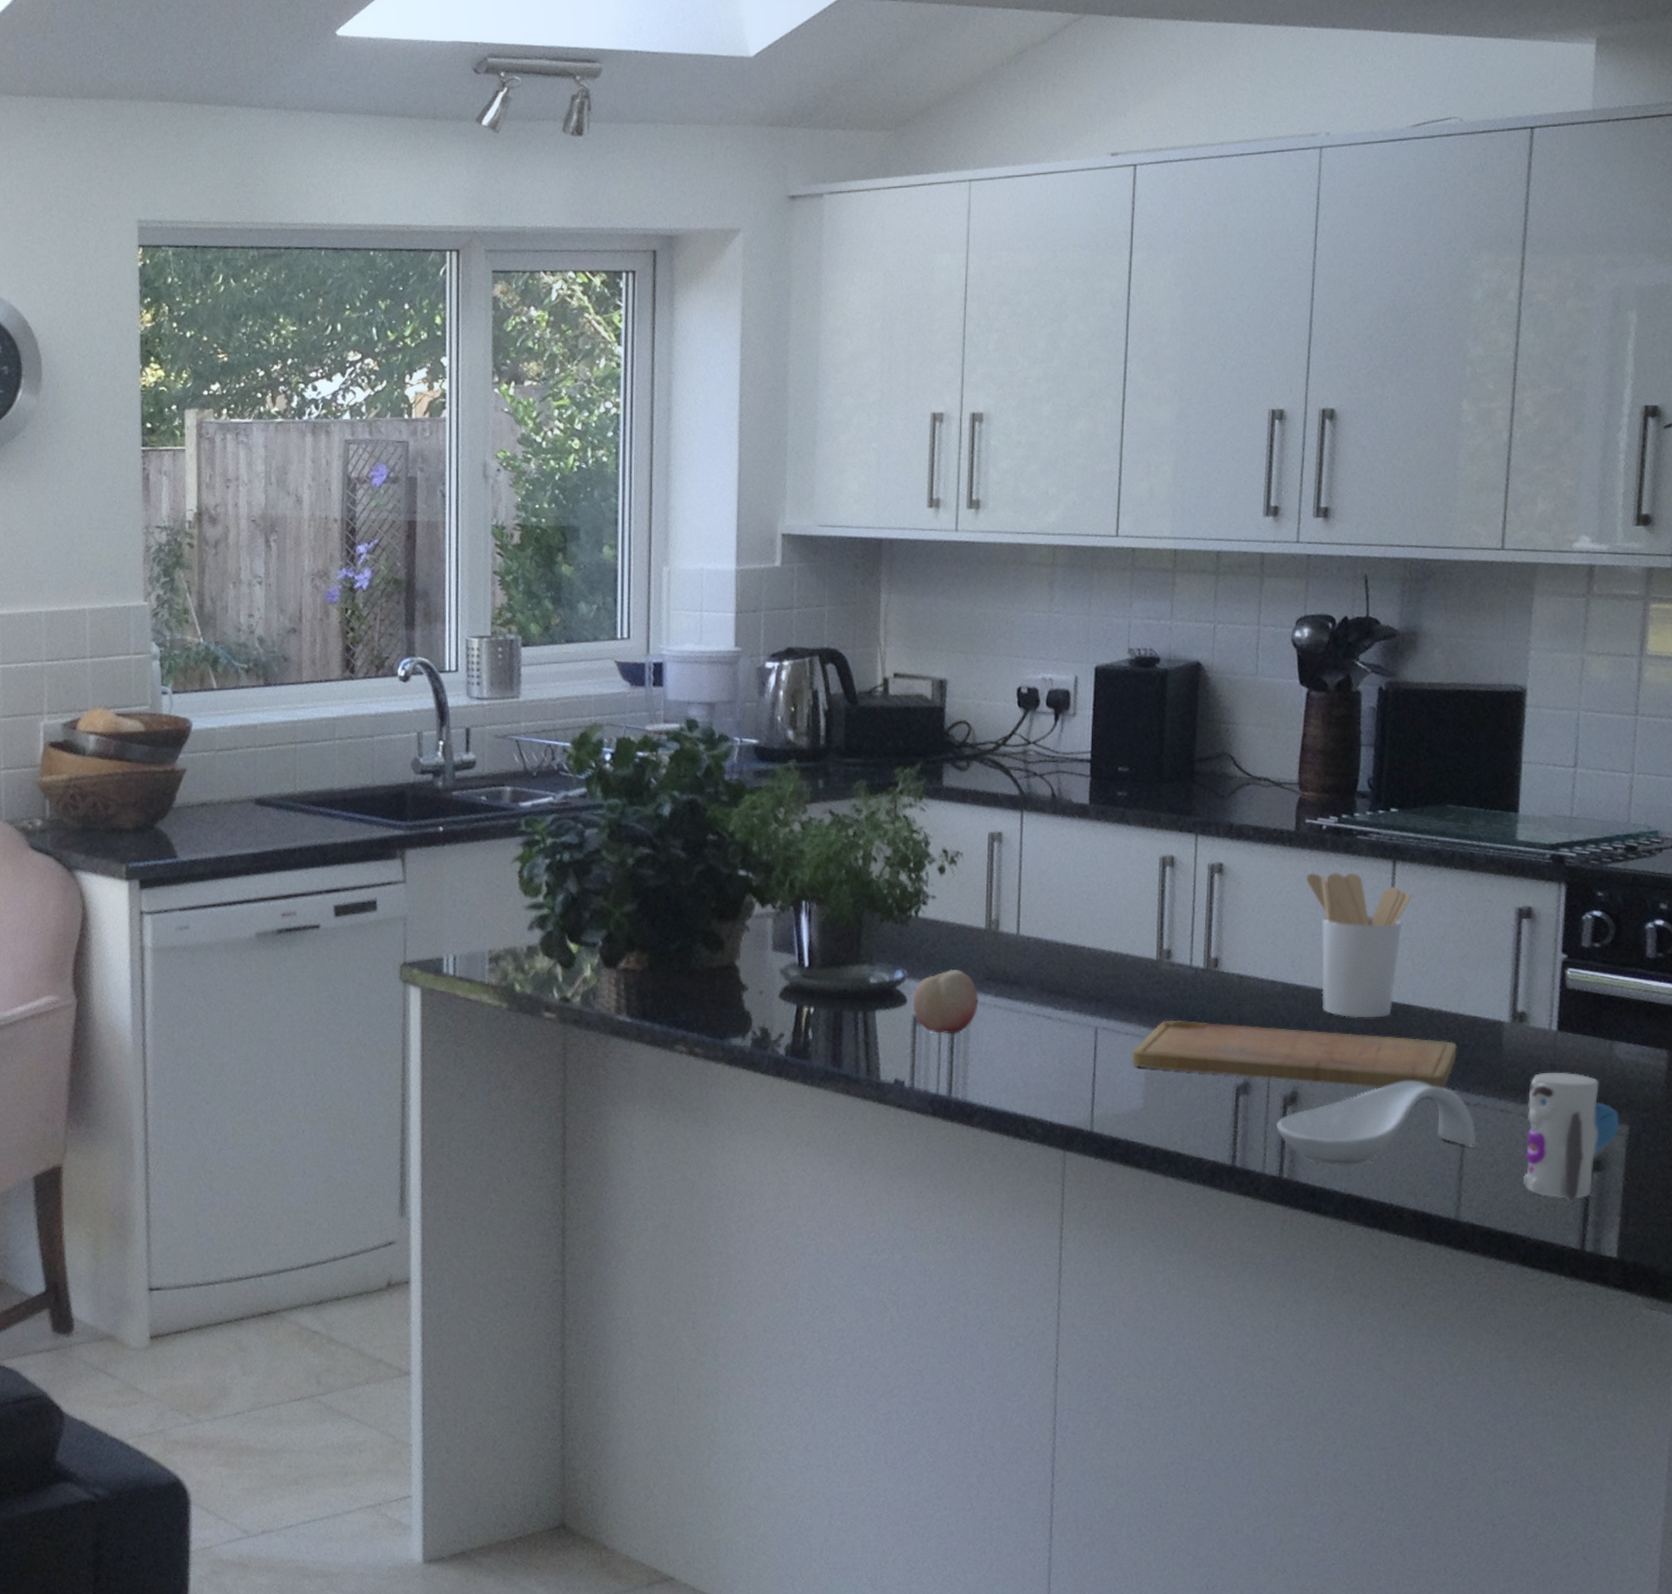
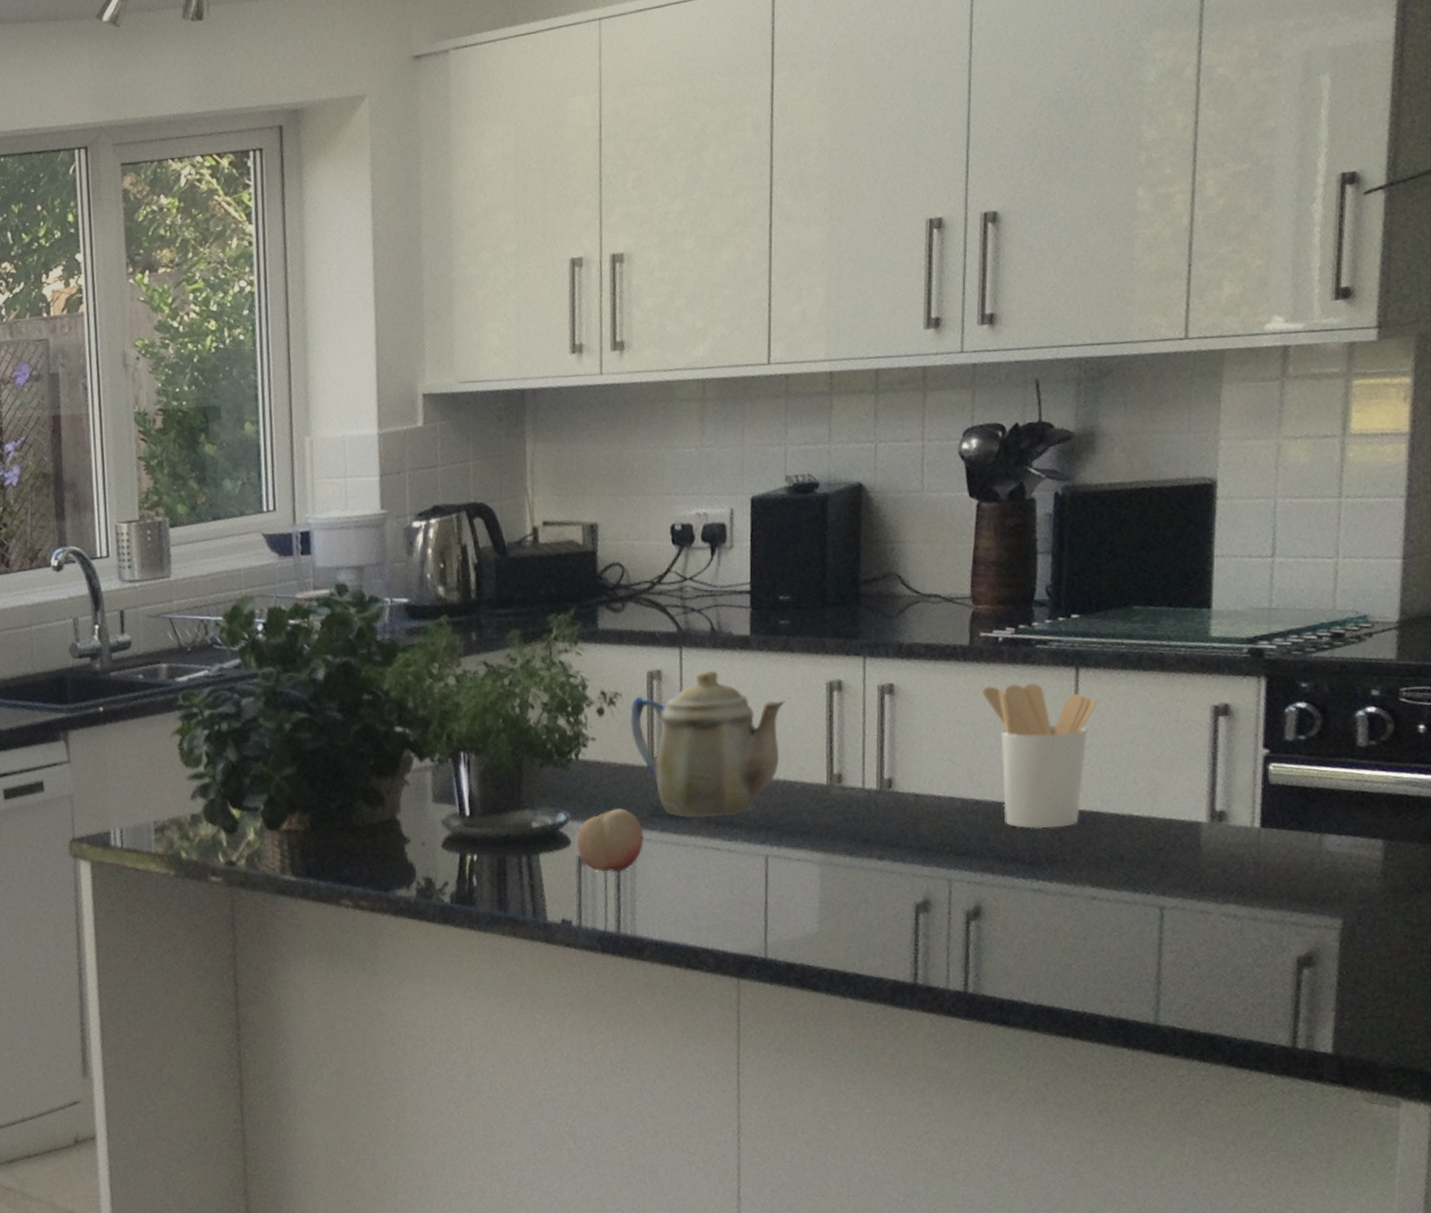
teapot: none [971,835,1120,985] -> present [630,669,785,818]
cutting board: present [1131,1020,1458,1089] -> none [804,843,1152,897]
spoon rest: present [1277,1081,1477,1167] -> none [960,887,1175,978]
toy: present [1523,1072,1619,1204] -> none [1227,868,1331,1001]

